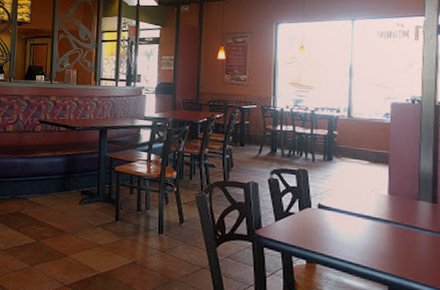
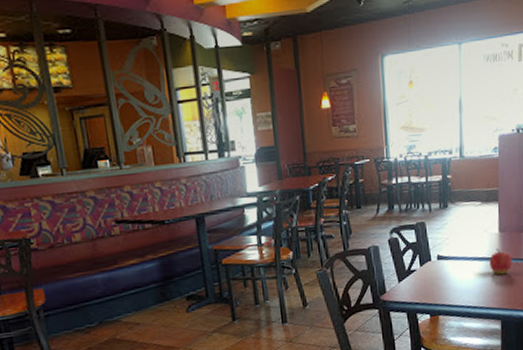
apple: none [376,210,403,239] -> present [489,248,512,275]

